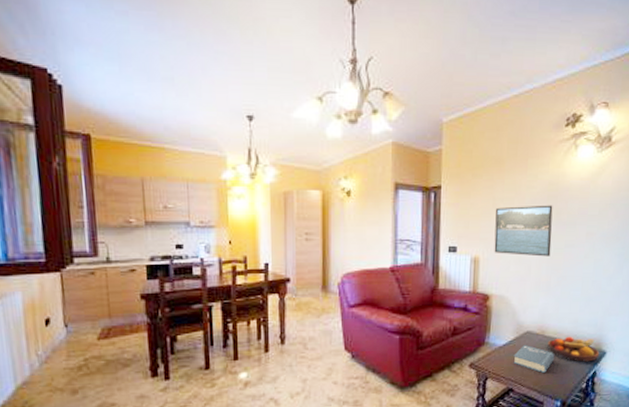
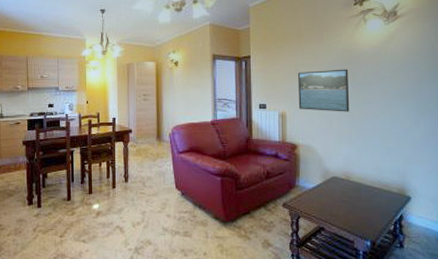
book: present [513,344,555,373] -> none [322,188,361,214]
fruit bowl: present [547,336,600,362] -> none [353,182,404,206]

